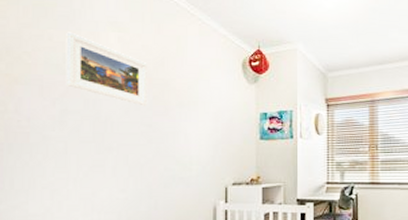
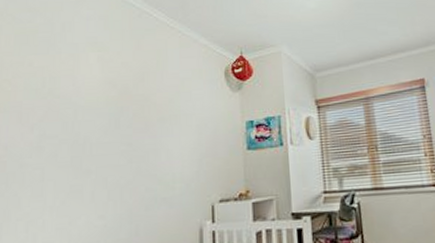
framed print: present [65,32,148,106] -> none [44,56,128,125]

